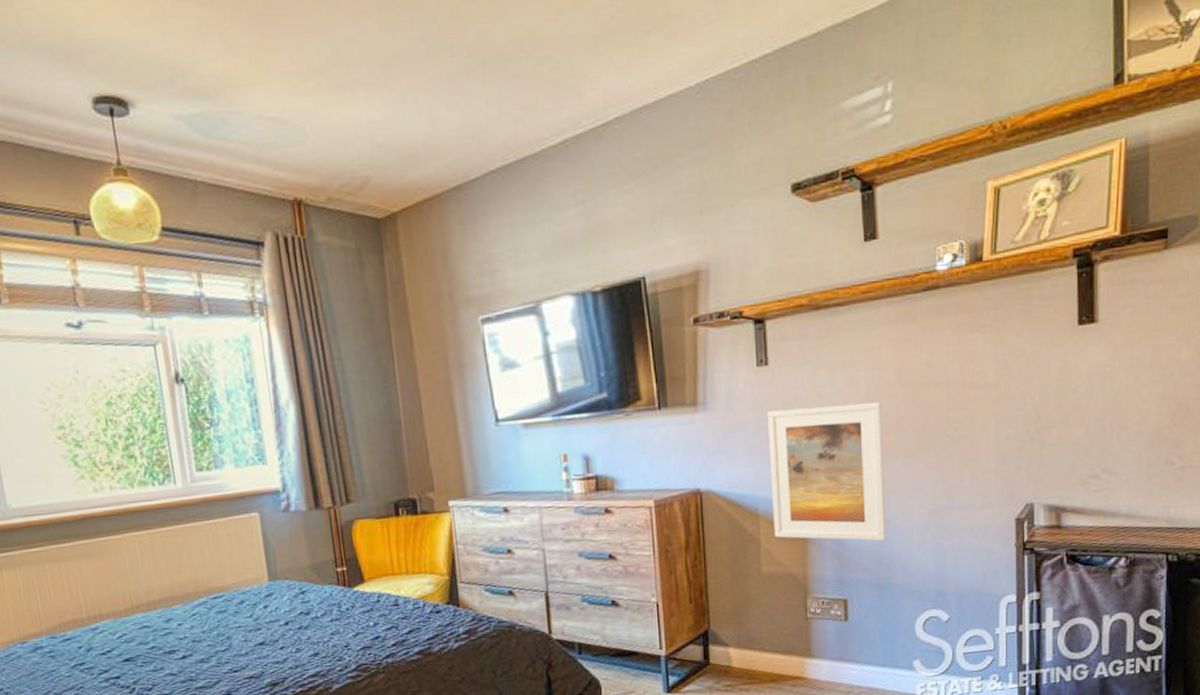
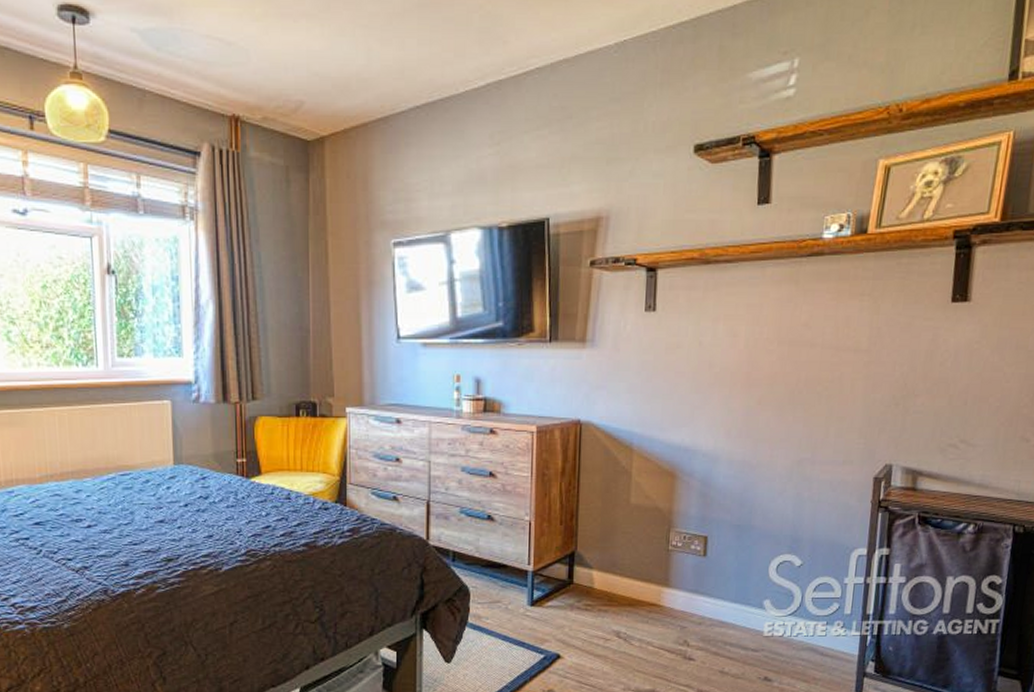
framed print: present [767,401,887,542] -> none [645,354,758,486]

